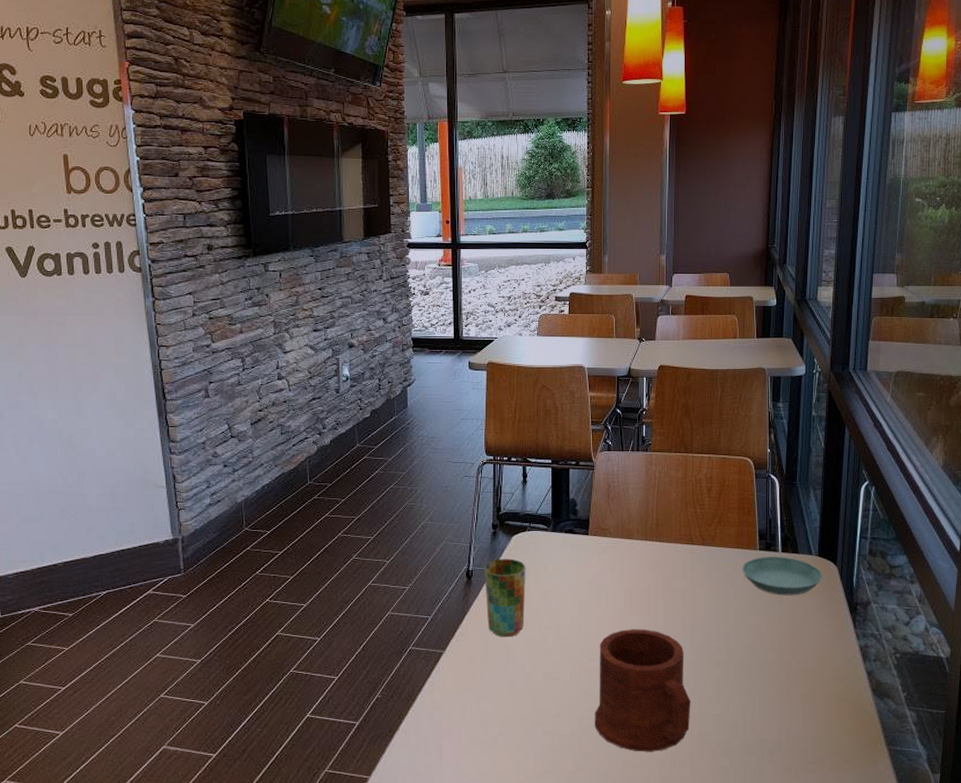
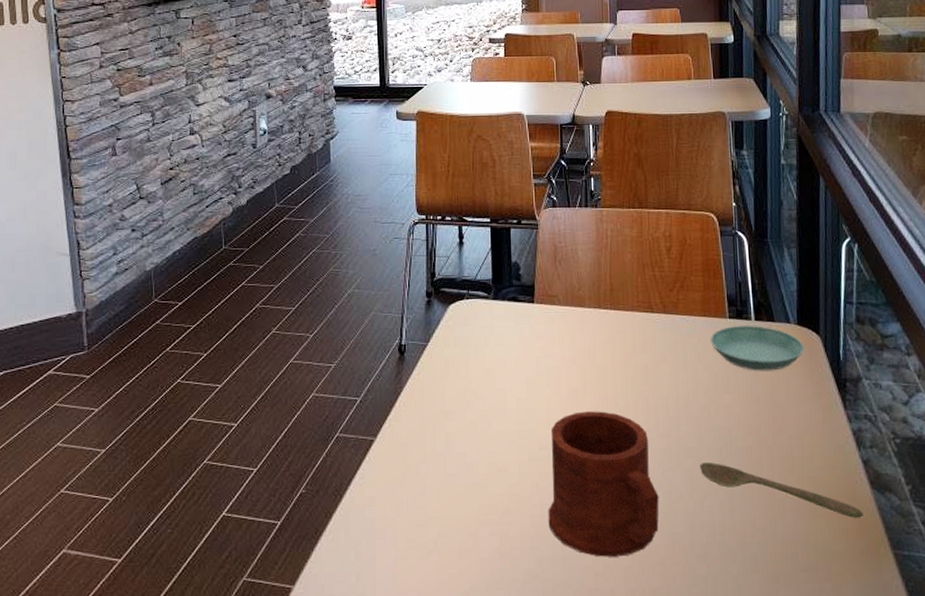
cup: present [484,558,526,638] -> none [418,331,466,422]
spoon: none [727,673,864,720] -> present [700,463,863,518]

